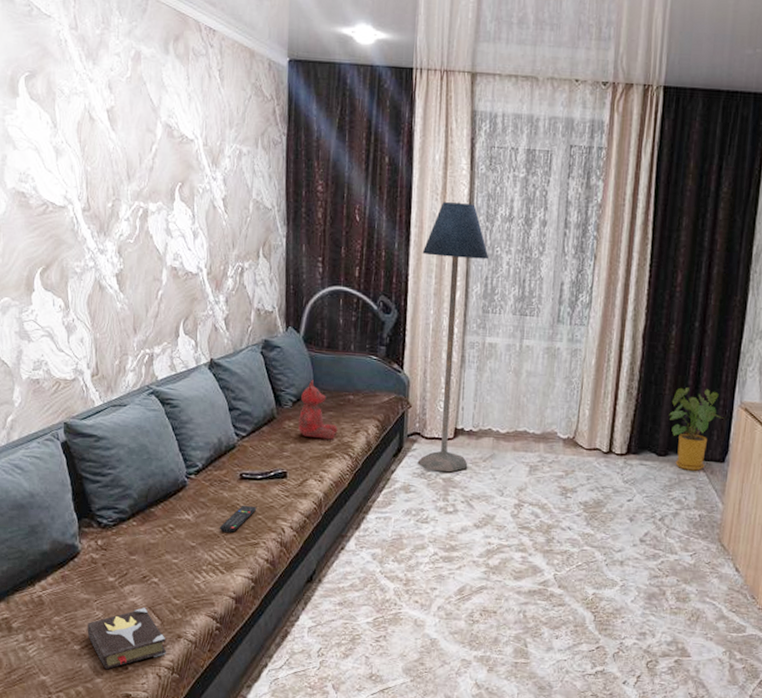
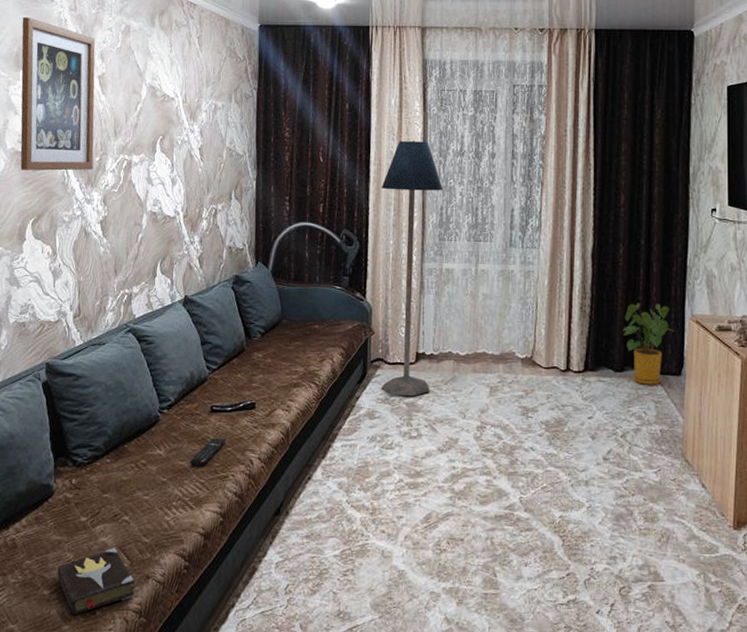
wall art: none [15,34,106,217] -> present [20,17,96,171]
teddy bear: present [298,380,338,440] -> none [267,311,304,369]

